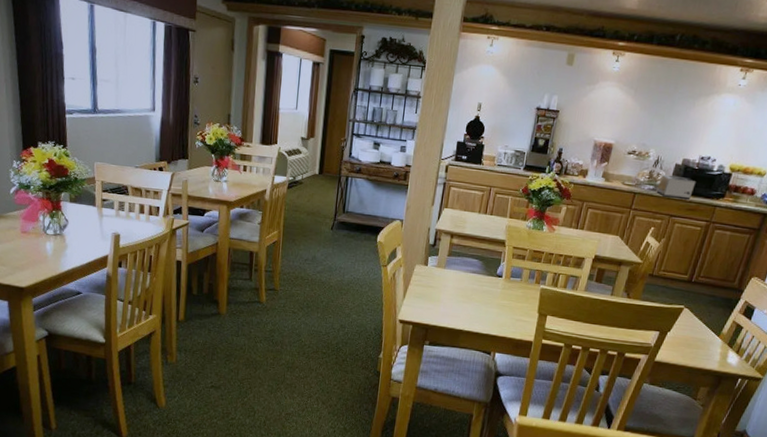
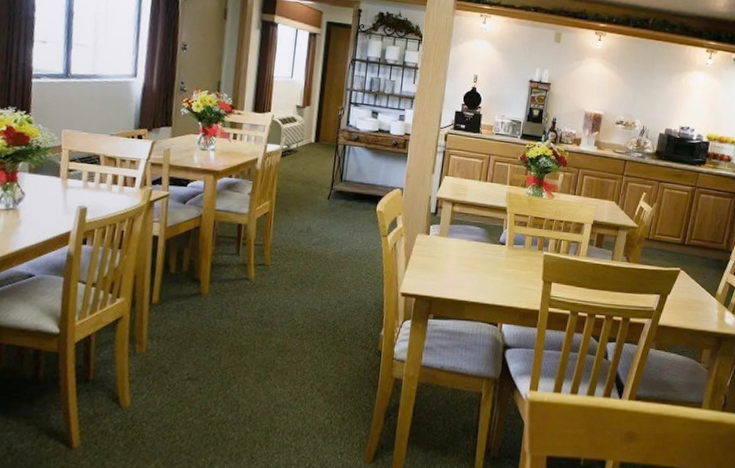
toaster: present [656,174,696,200] -> none [644,142,679,167]

